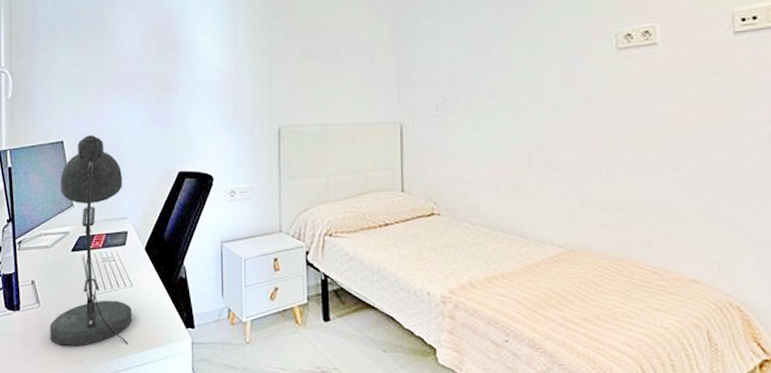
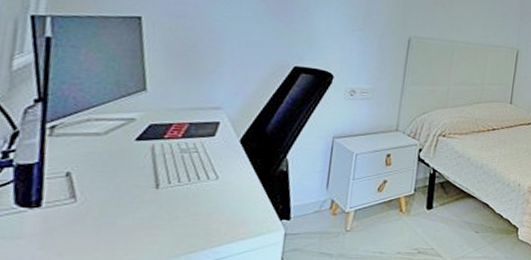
desk lamp: present [50,135,132,346] -> none [87,15,222,245]

